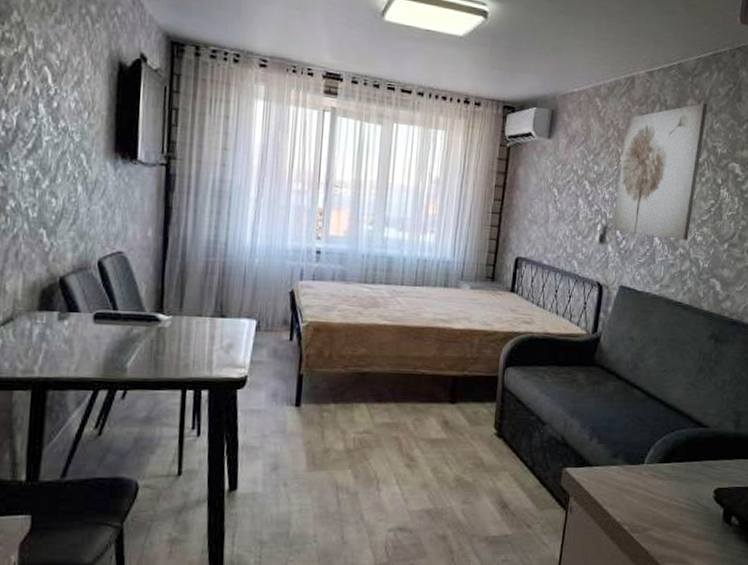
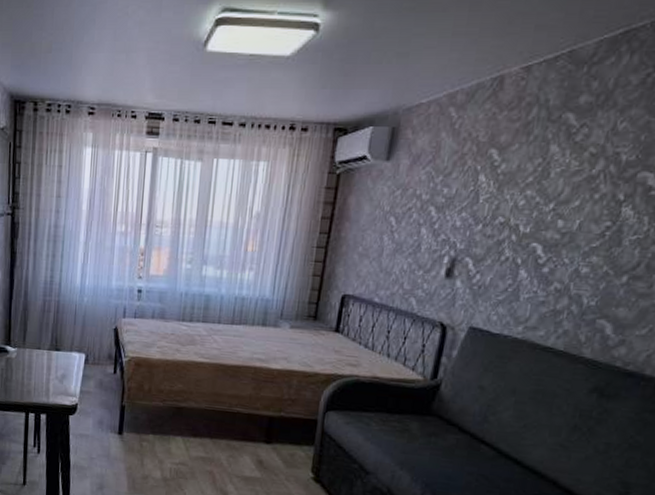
wall art: present [612,103,708,240] -> none [463,98,611,273]

